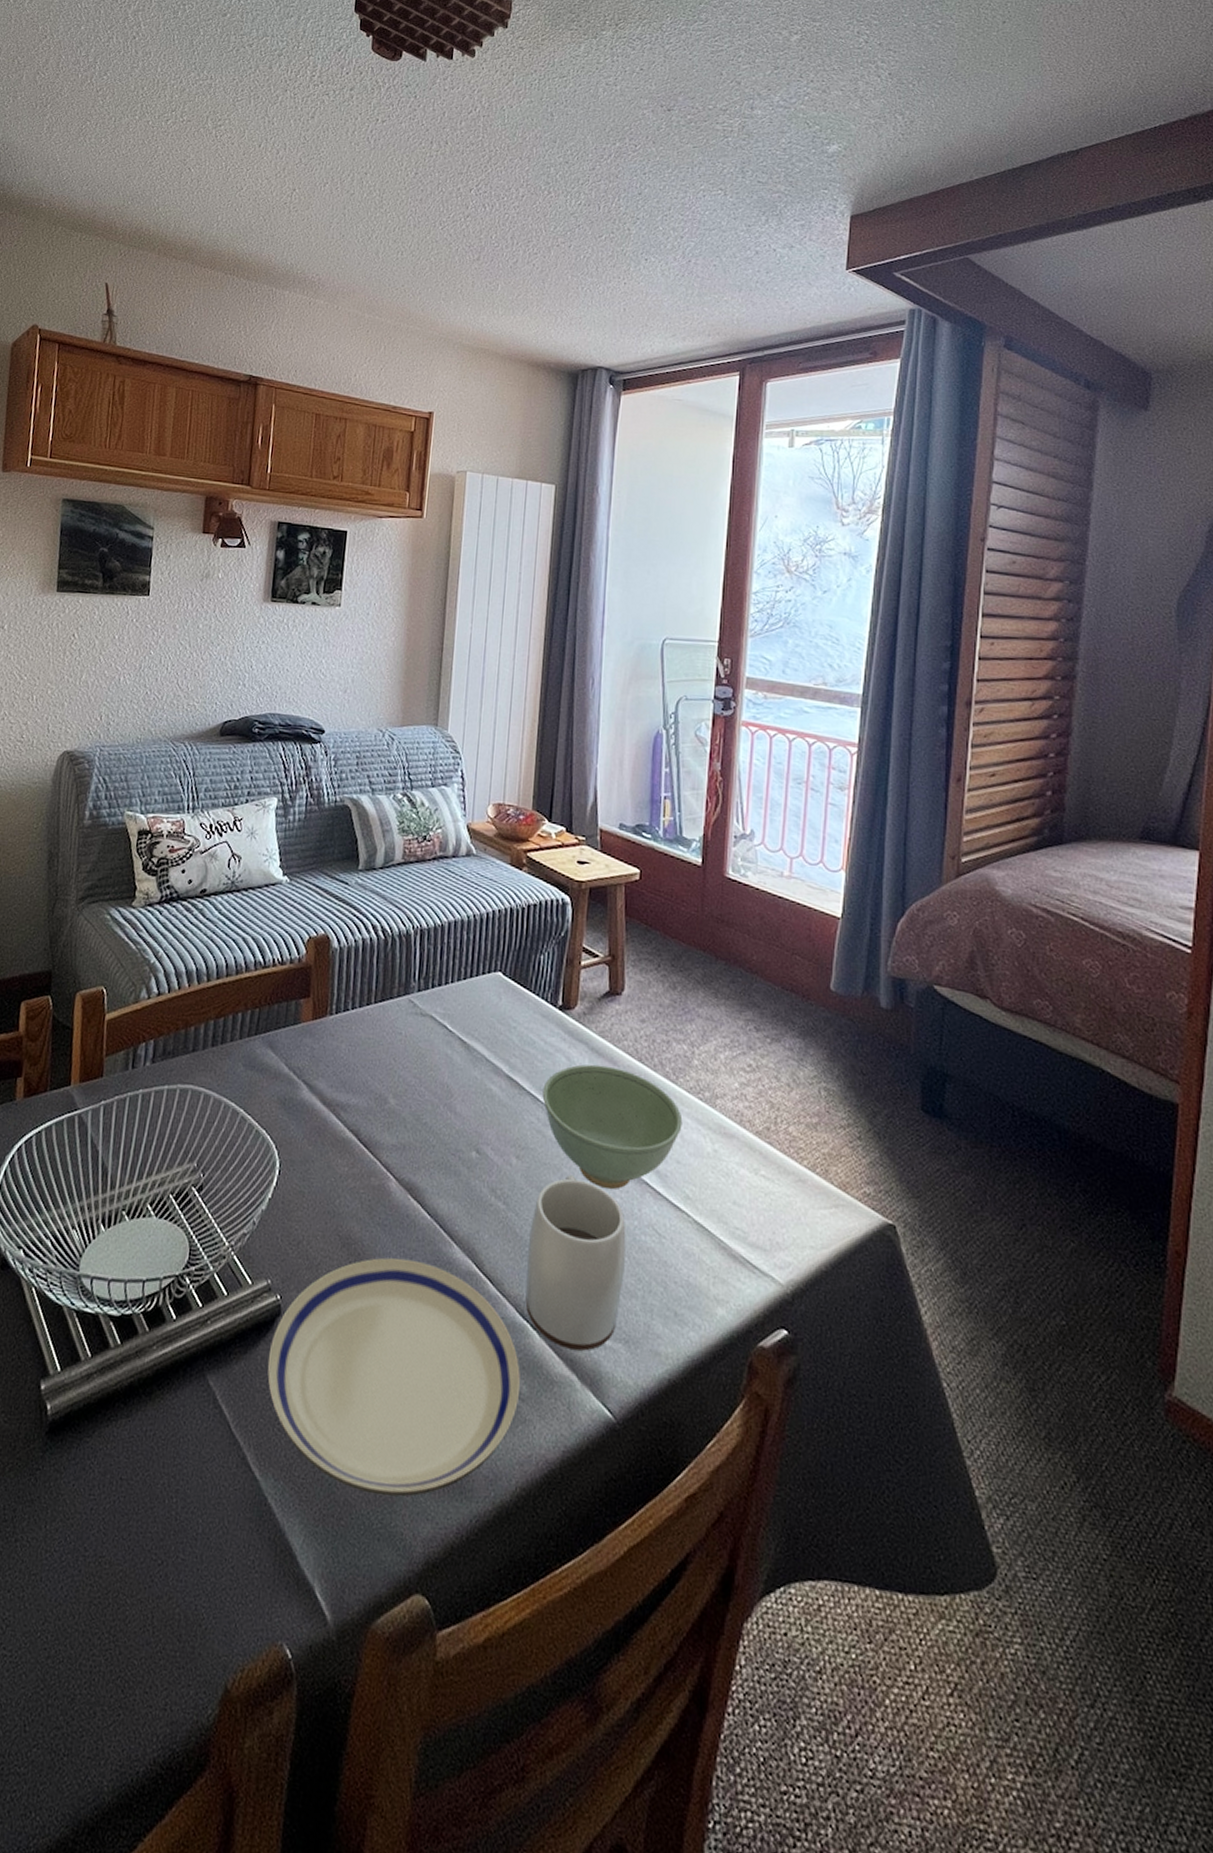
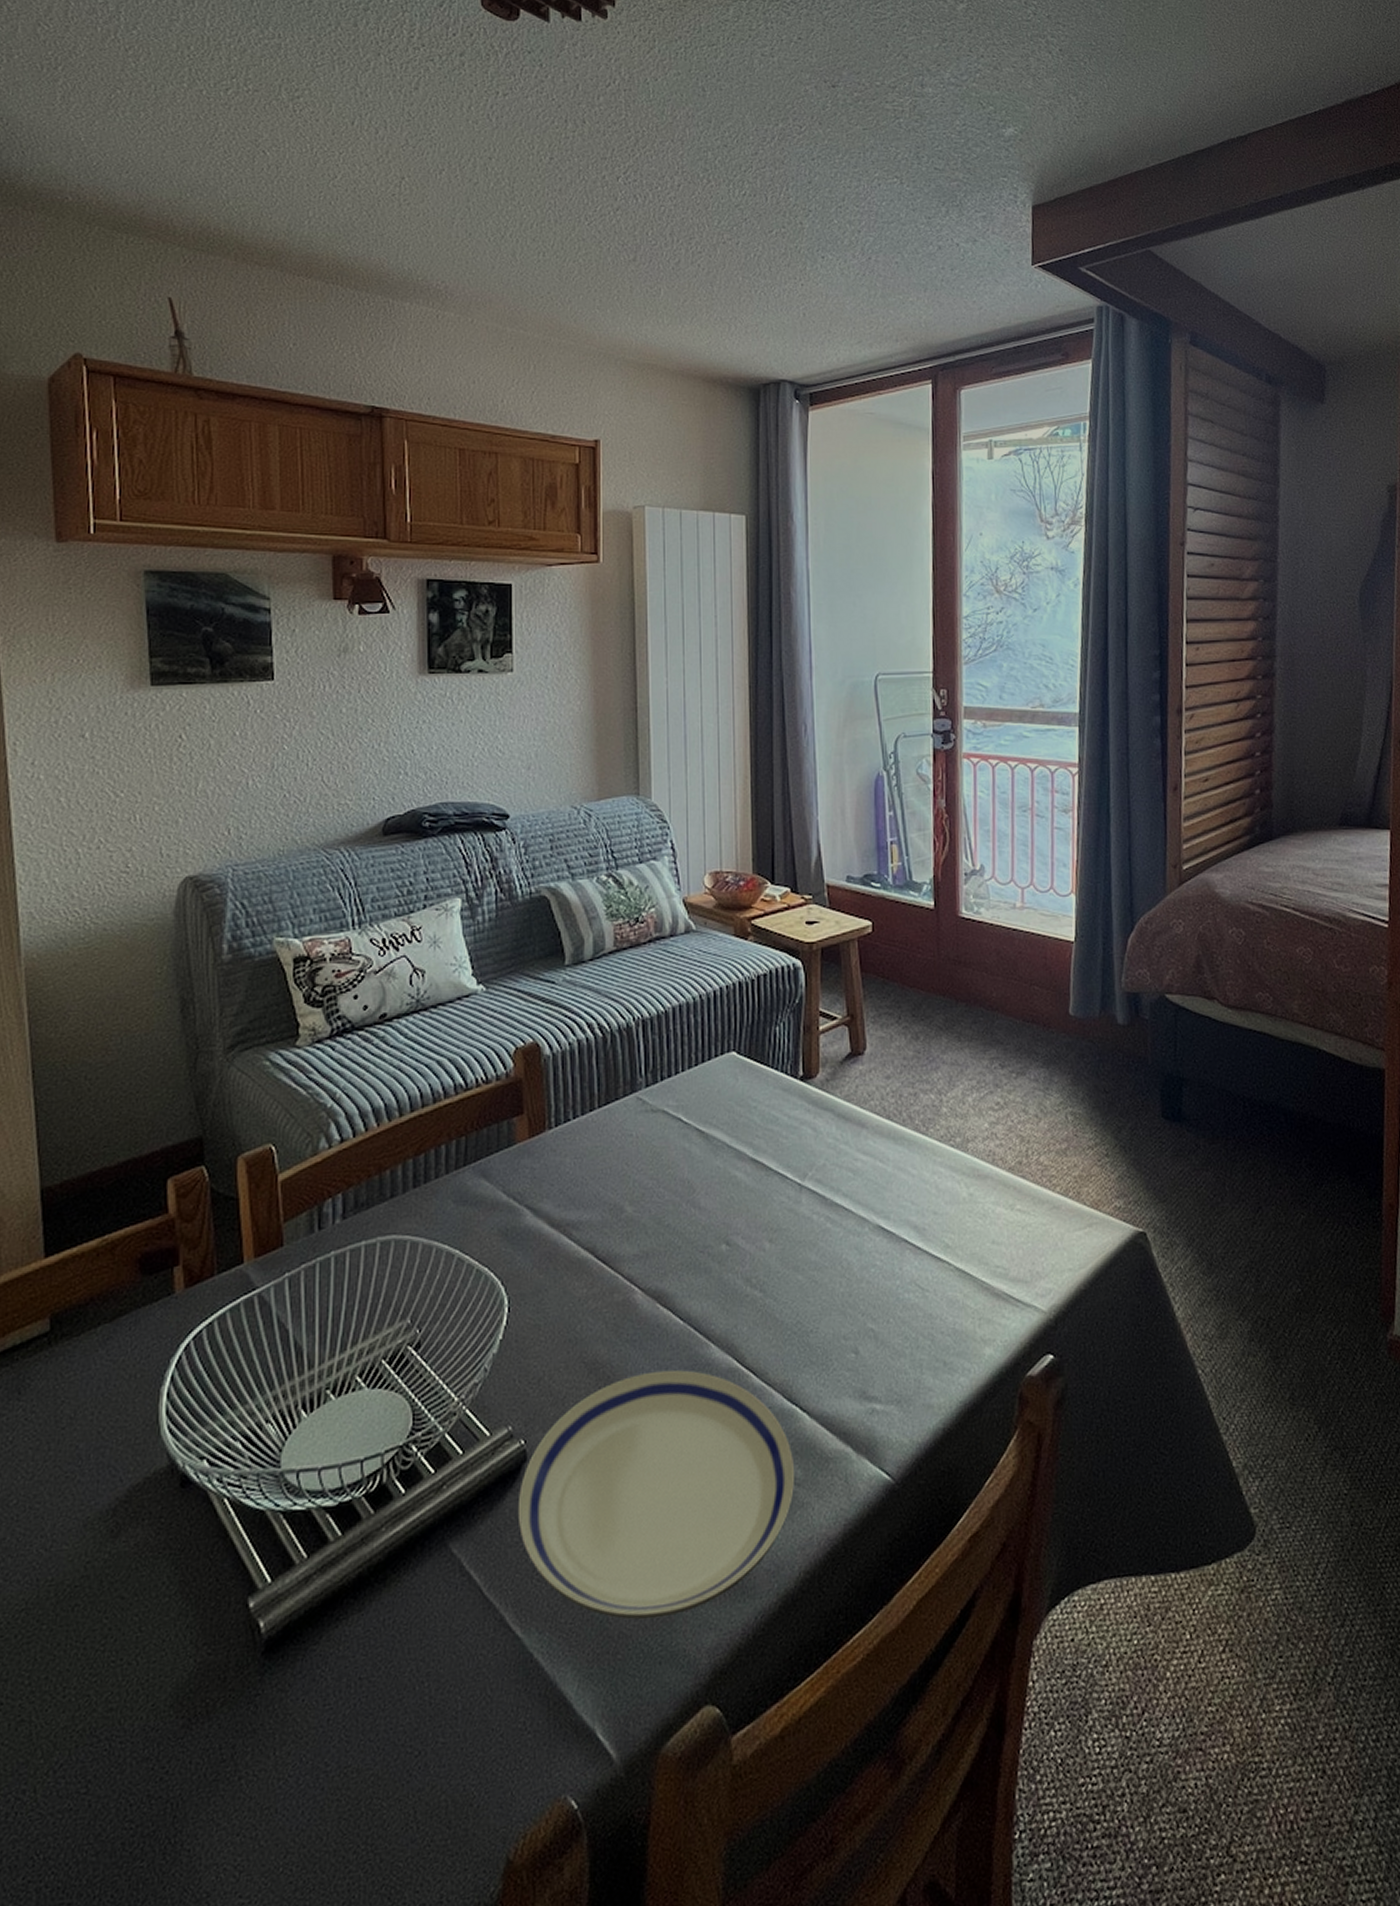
mug: present [525,1175,626,1351] -> none [789,1248,891,1423]
bowl: present [542,1064,683,1189] -> none [791,1129,936,1254]

